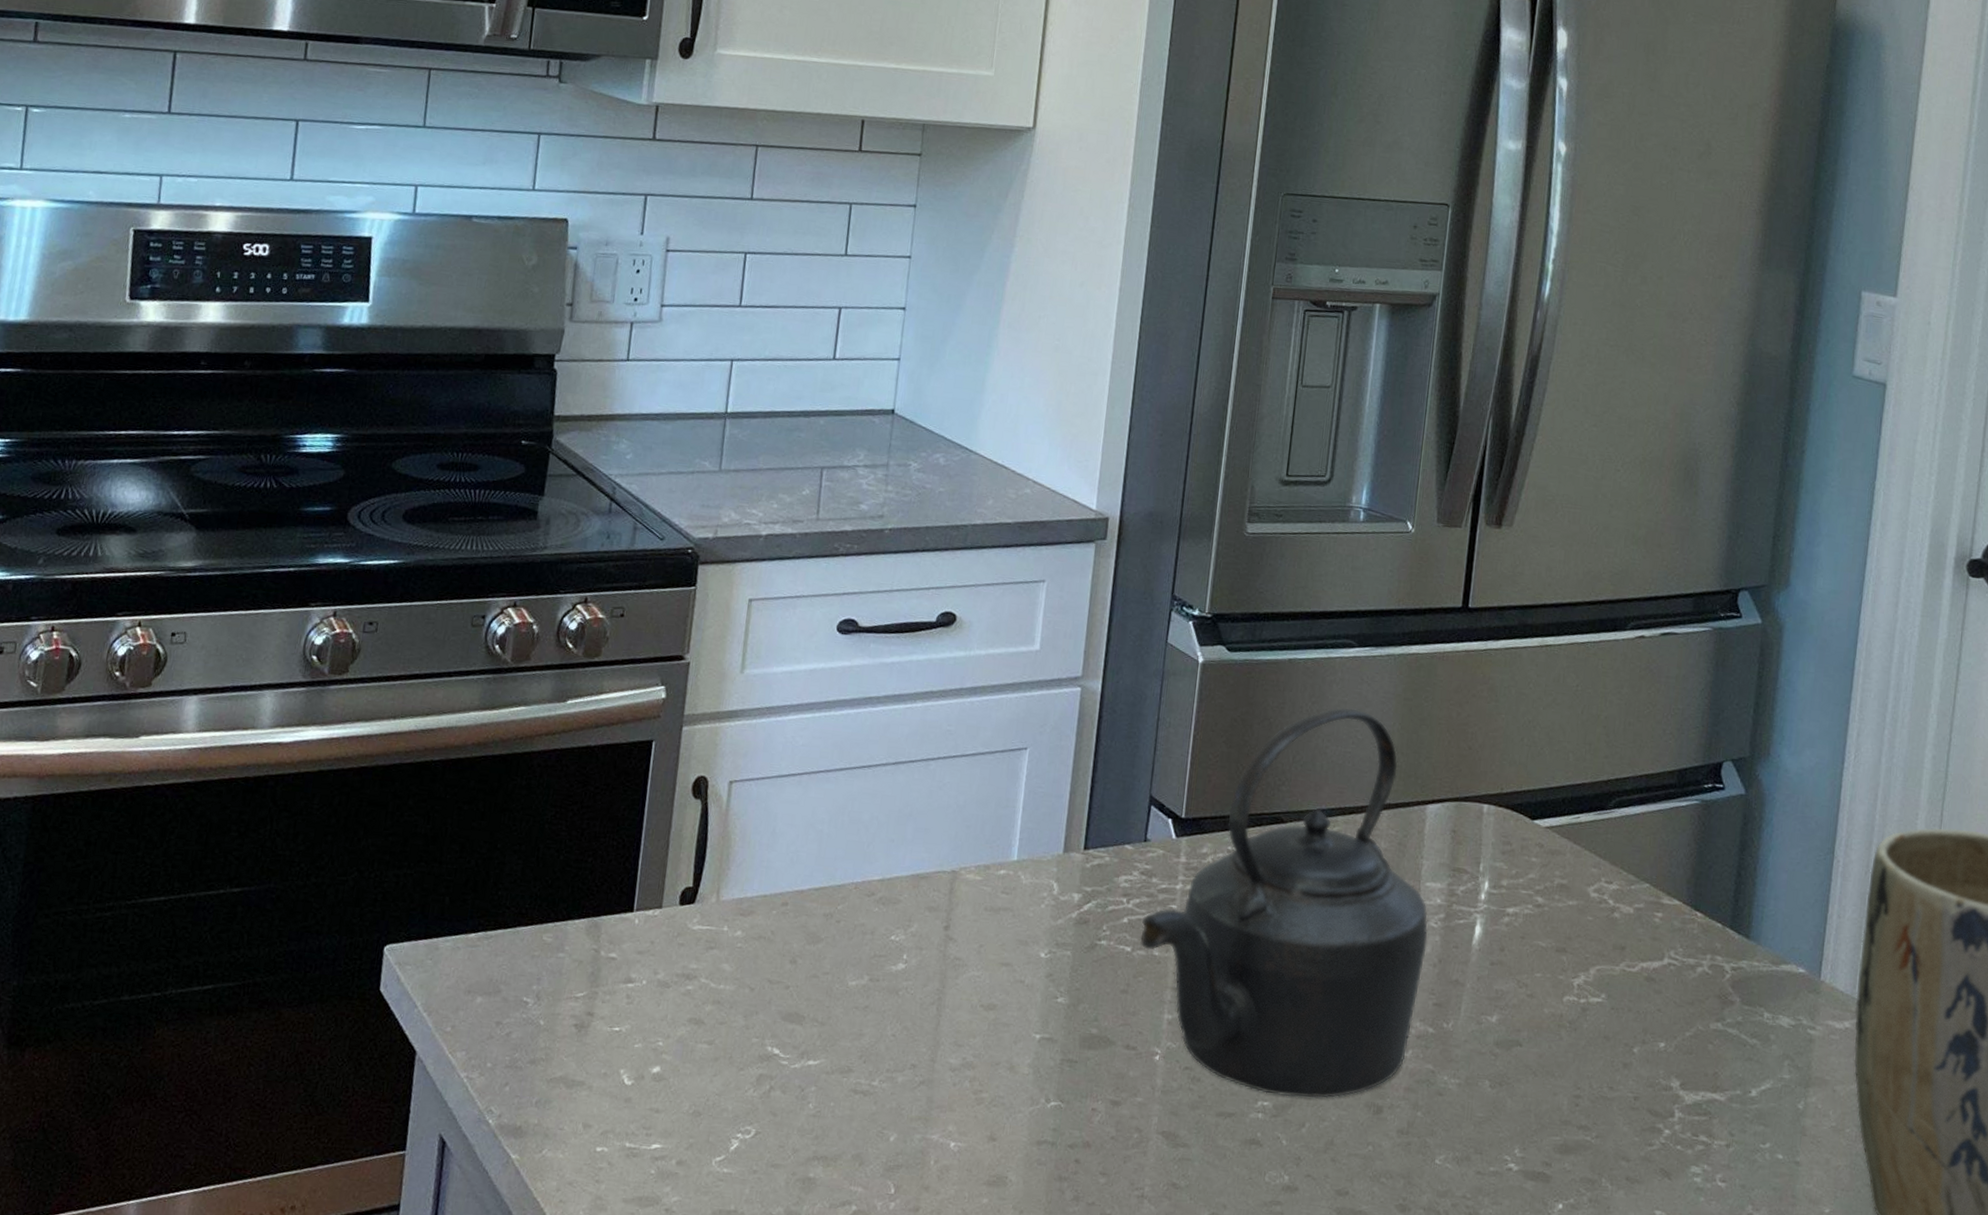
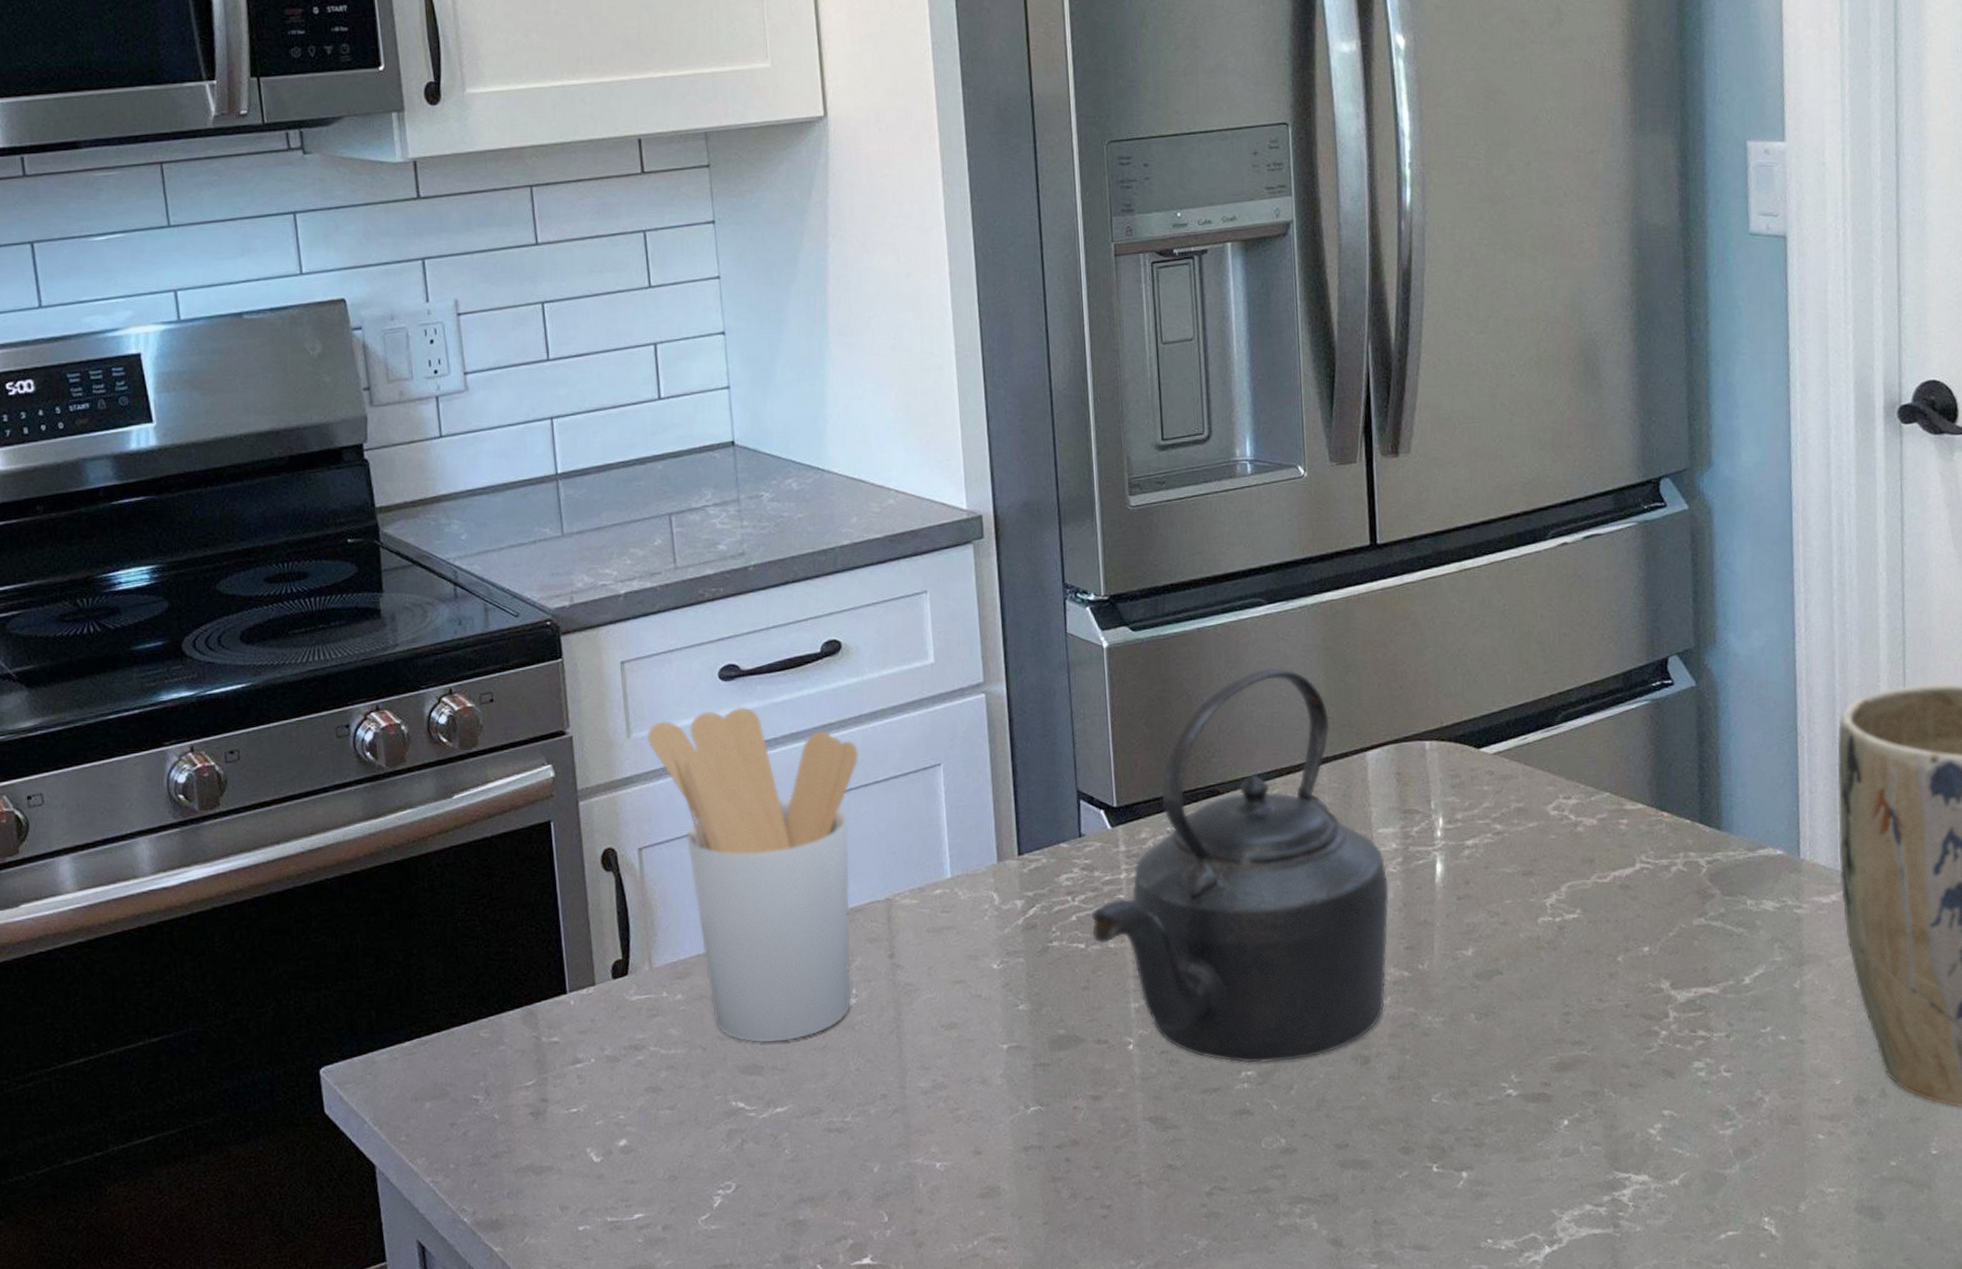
utensil holder: none [758,659,954,996] -> present [646,706,860,1043]

